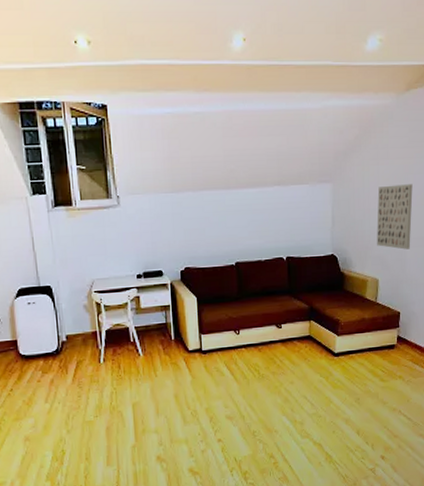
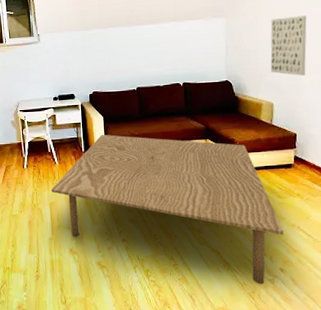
coffee table: none [134,318,385,475] -> present [51,134,284,285]

